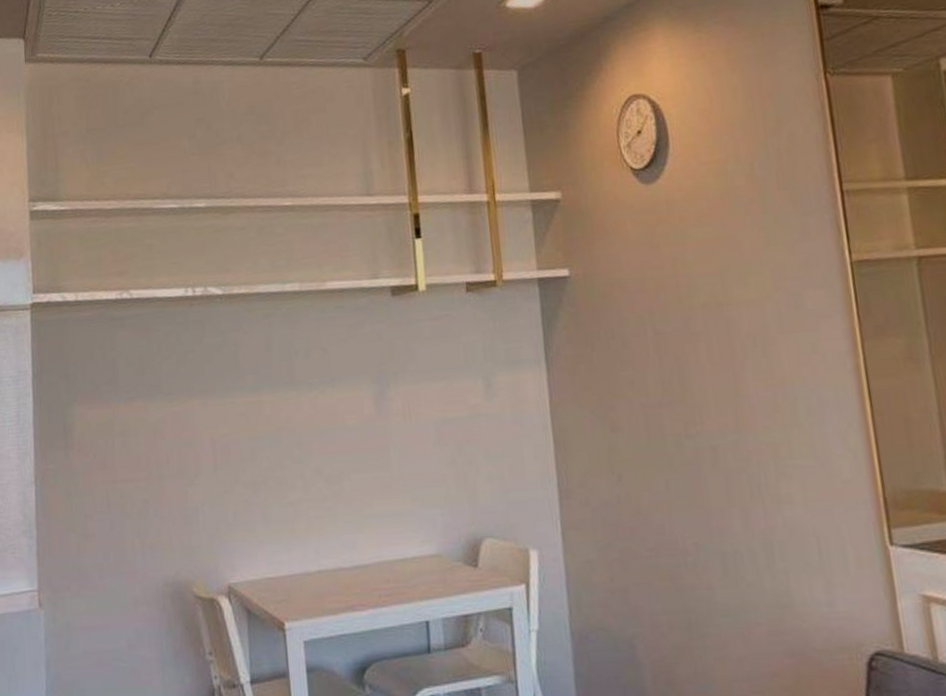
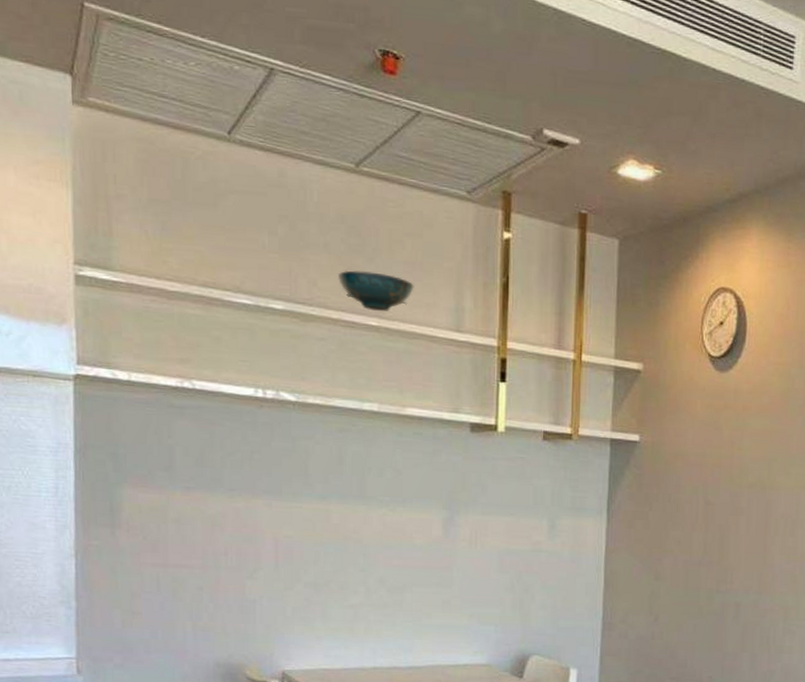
decorative bowl: none [252,153,323,192] -> present [338,270,414,312]

